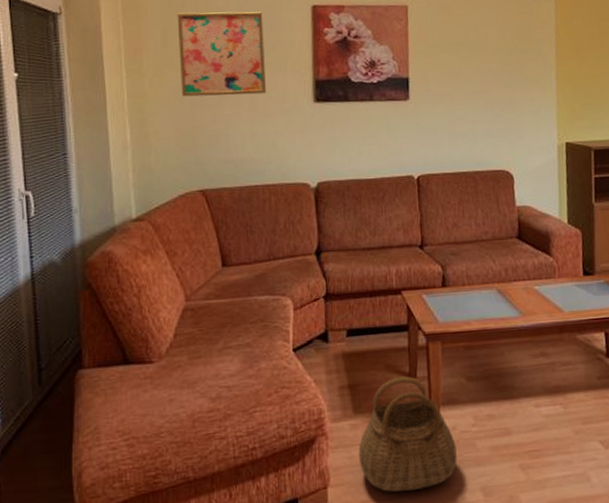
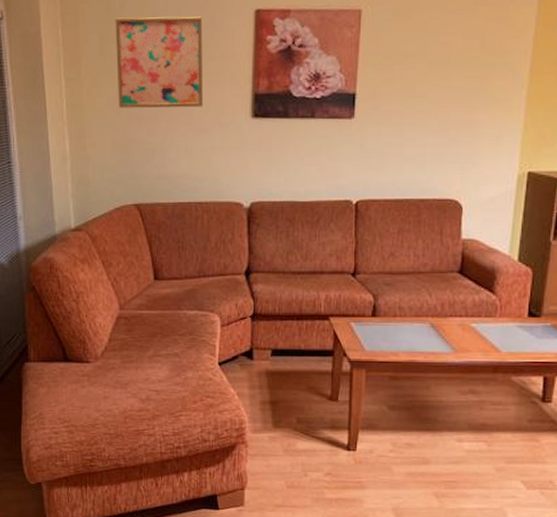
basket: present [358,376,457,492] -> none [275,398,372,503]

